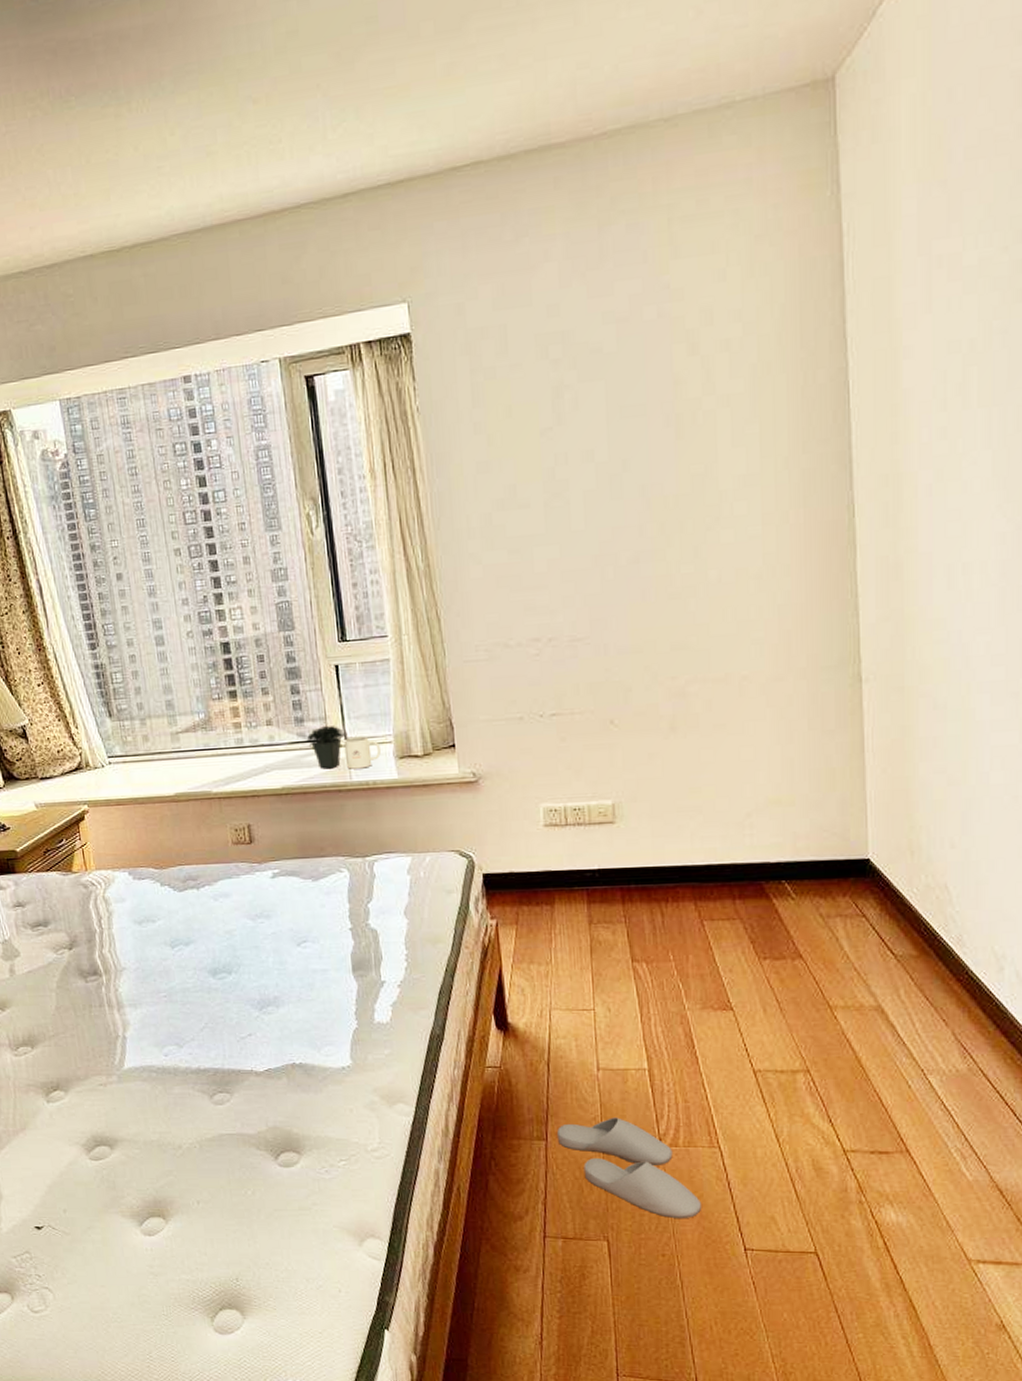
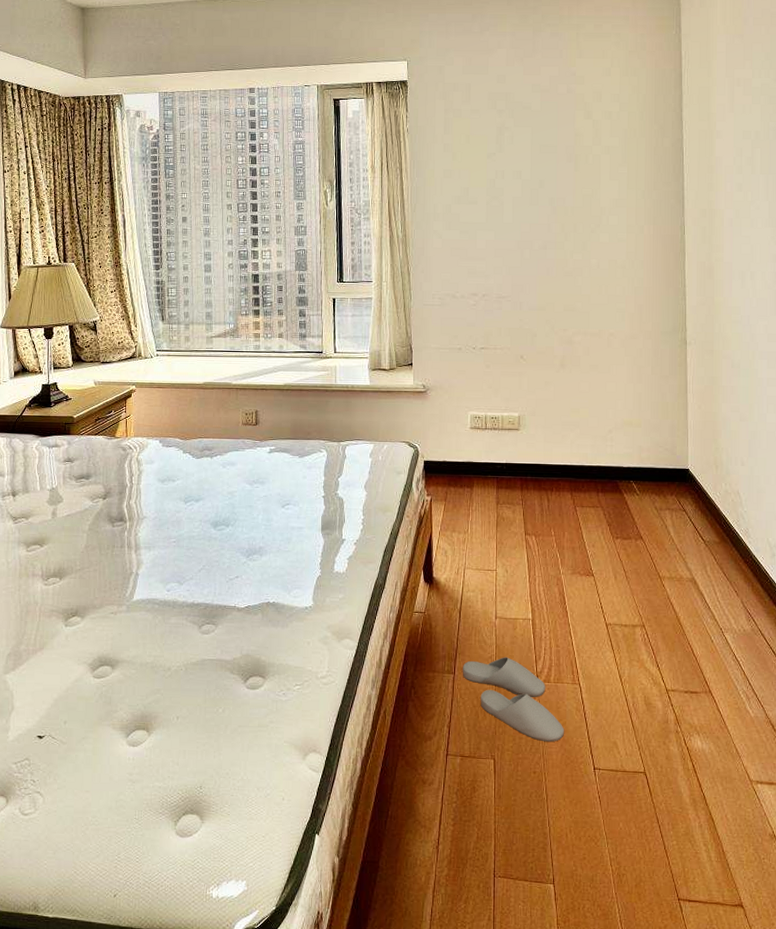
potted plant: present [306,692,346,770] -> none [306,318,337,374]
mug: present [344,736,381,769] -> none [333,351,359,375]

